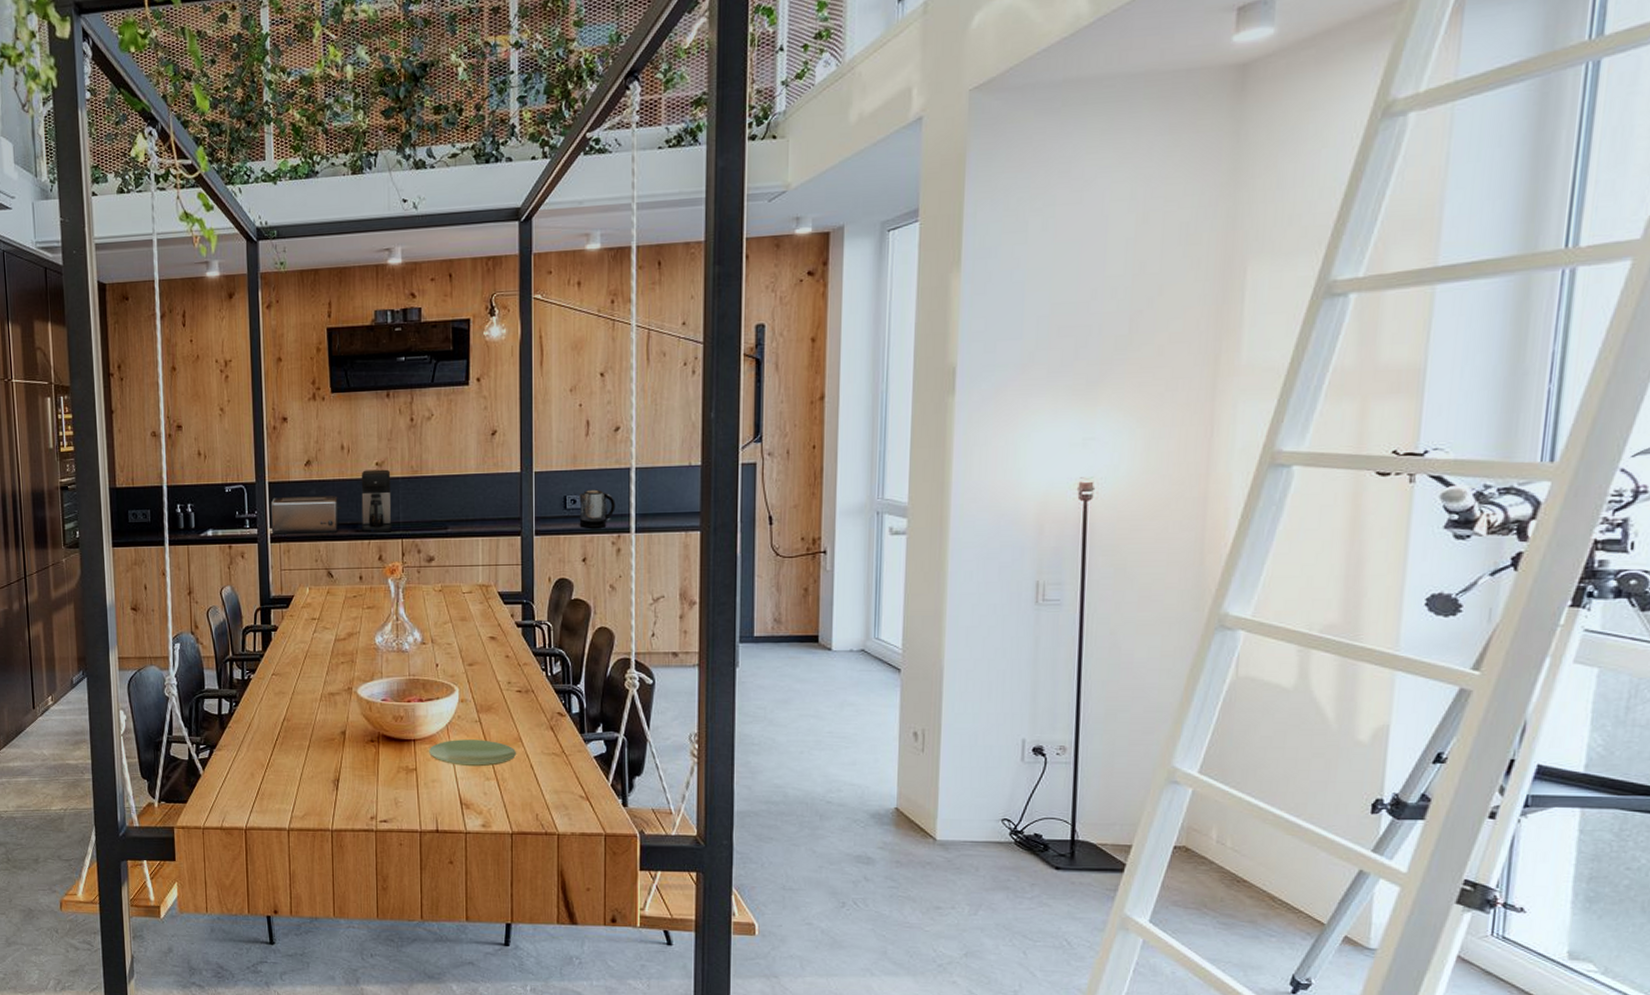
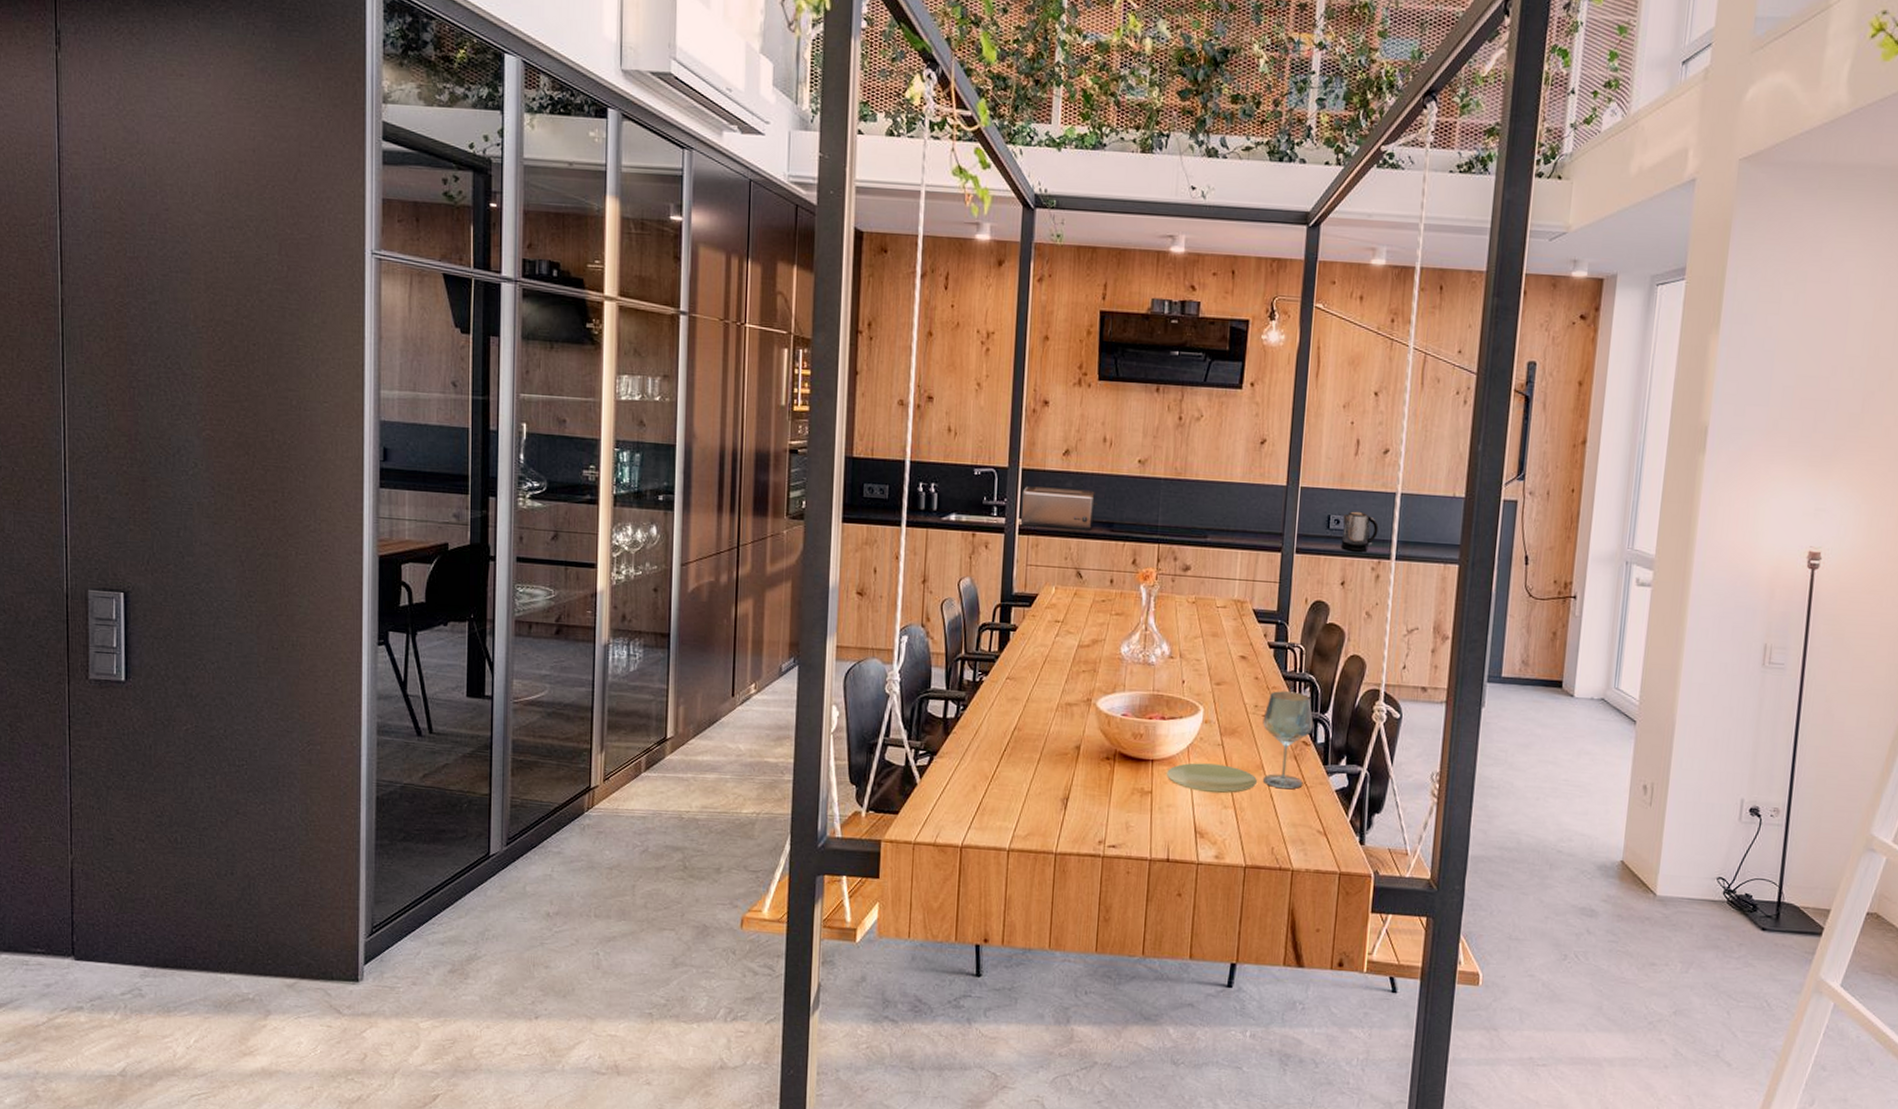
coffee maker: present [361,469,392,533] -> none [1116,466,1154,536]
wine glass: none [517,667,567,759] -> present [1262,691,1314,790]

